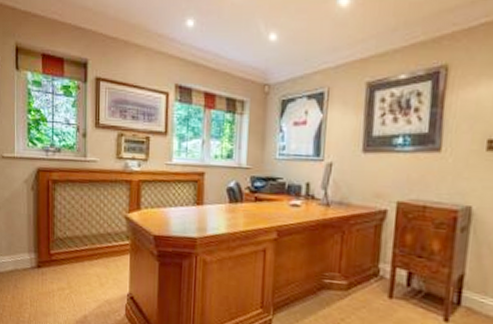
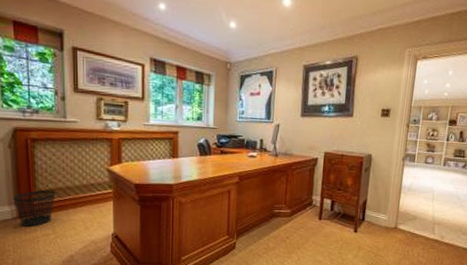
wastebasket: none [33,237,73,279] -> present [13,189,56,227]

